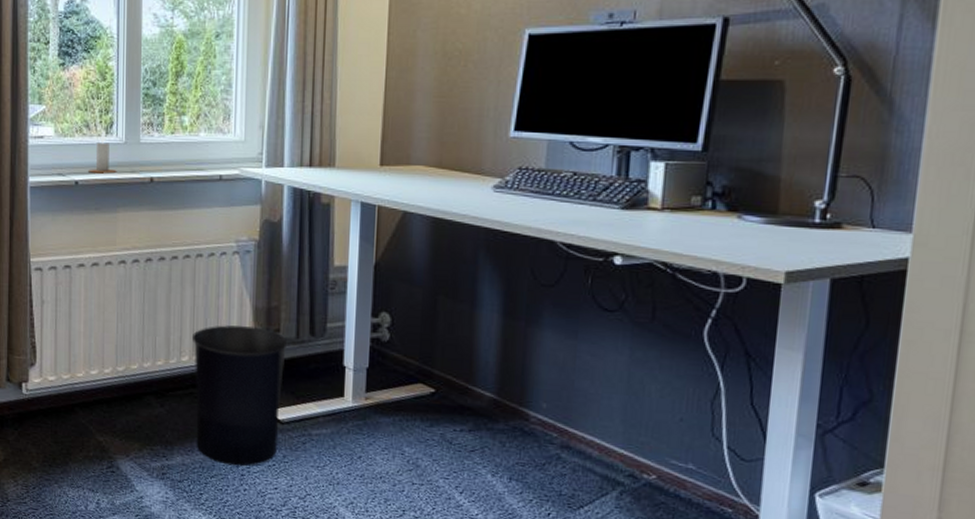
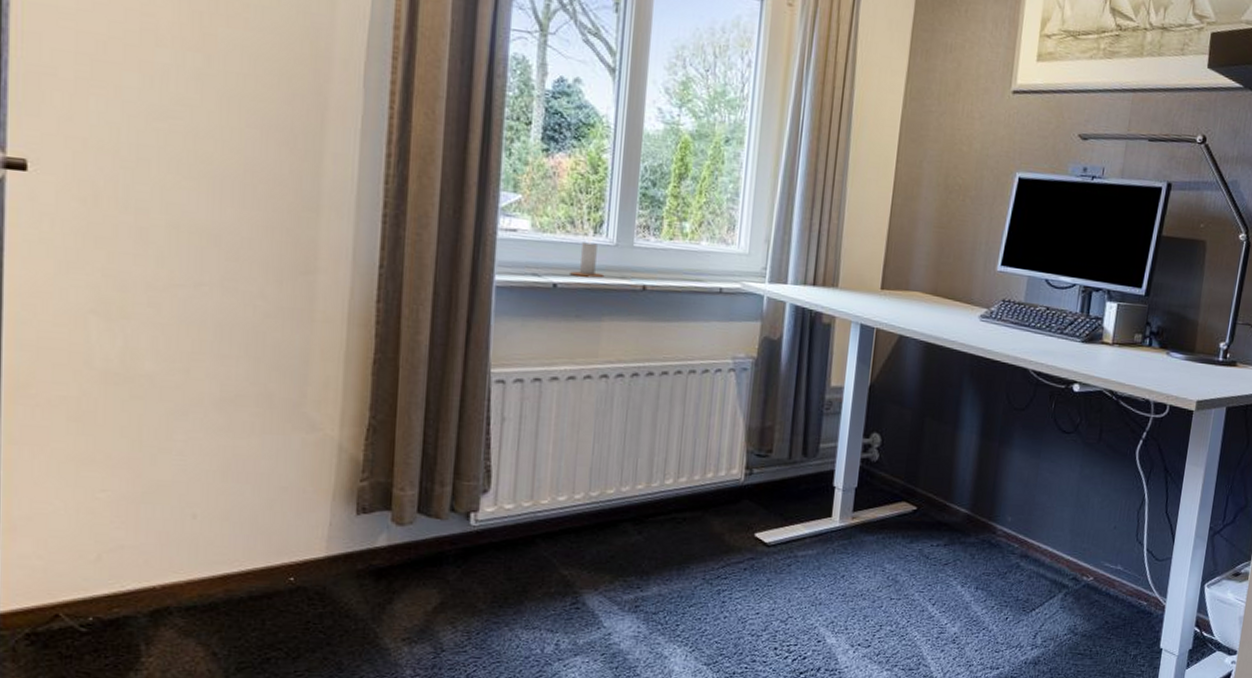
waste bin: present [191,325,288,465] -> none [676,445,780,592]

